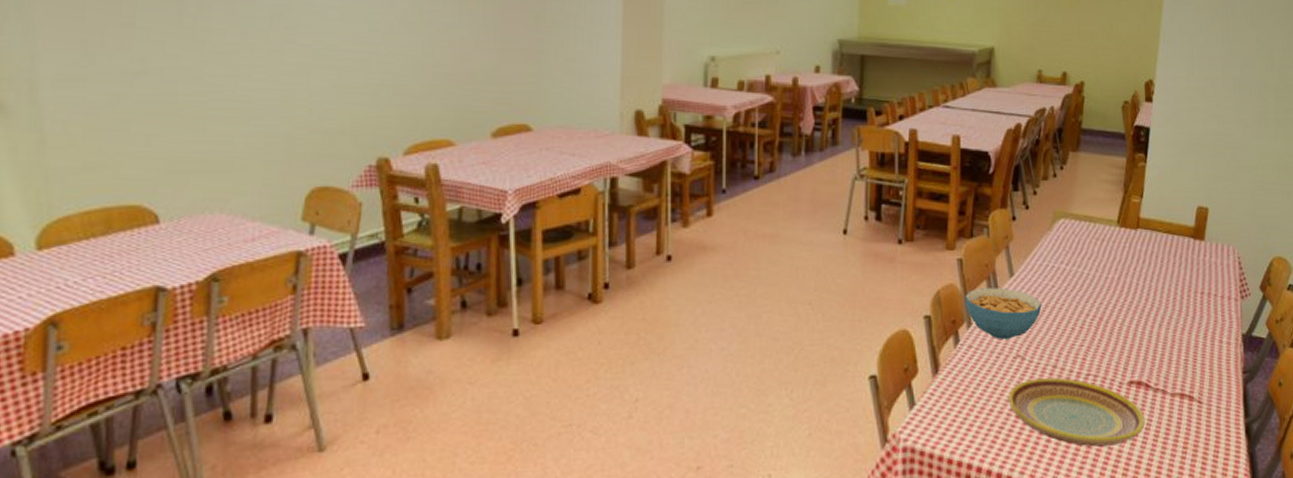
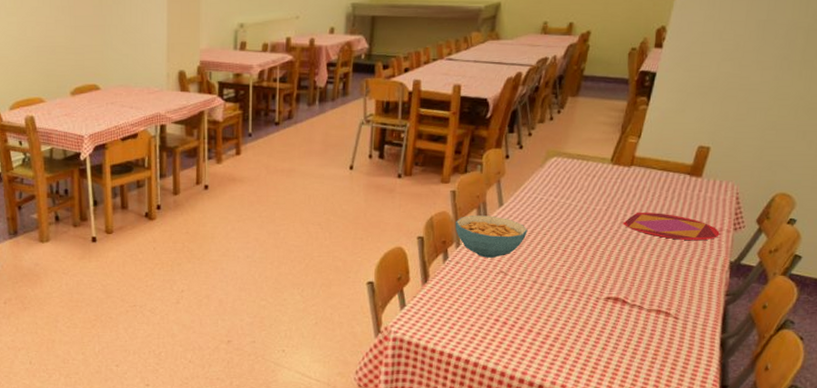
plate: present [1008,378,1145,447] -> none [489,291,619,348]
plate: none [1135,279,1229,312] -> present [622,212,720,241]

